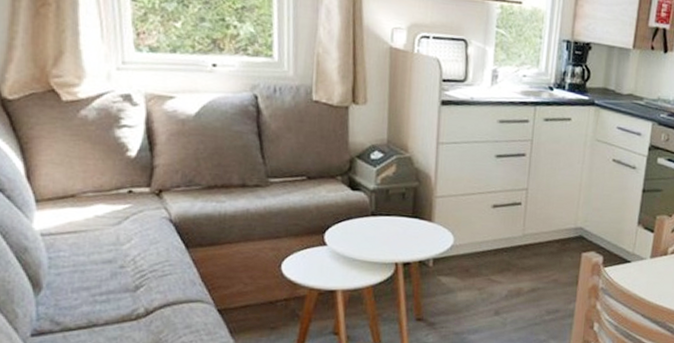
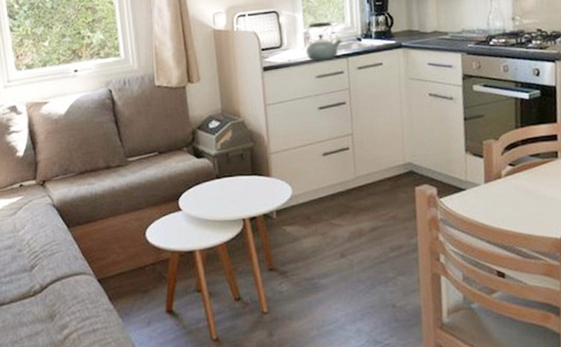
kettle: none [491,61,535,106] -> present [305,22,344,62]

